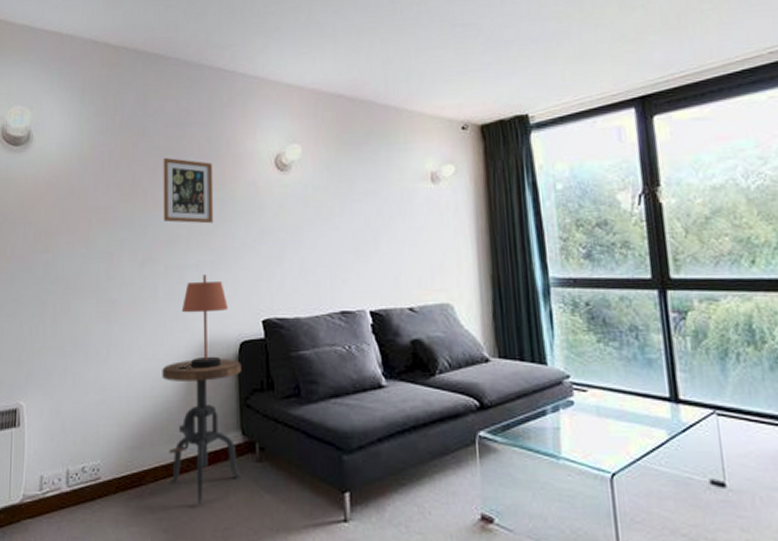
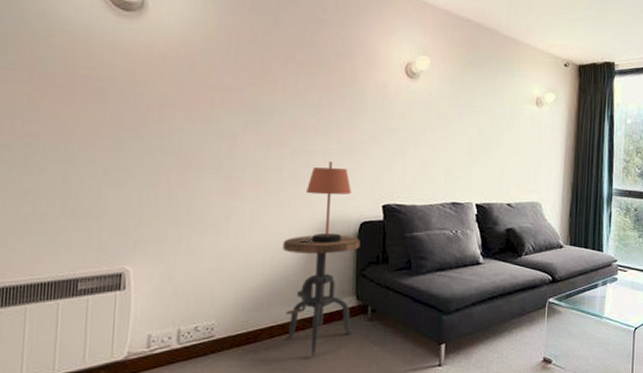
picture frame: present [163,157,214,224] -> none [292,49,346,117]

